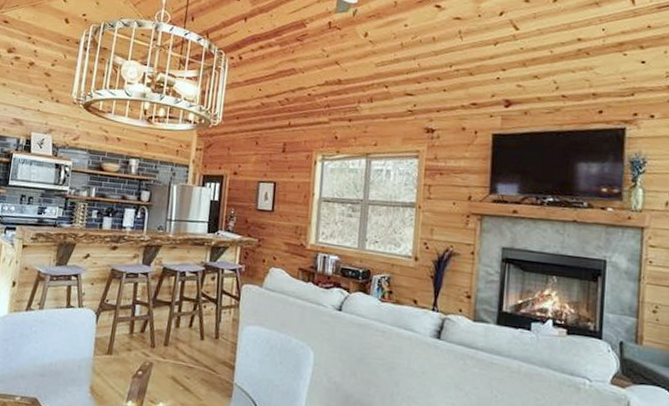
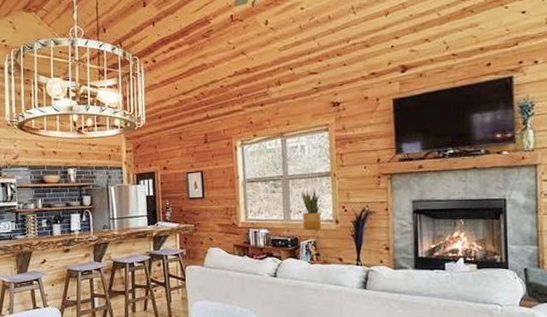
planter: none [377,219,403,265] -> present [300,189,322,230]

